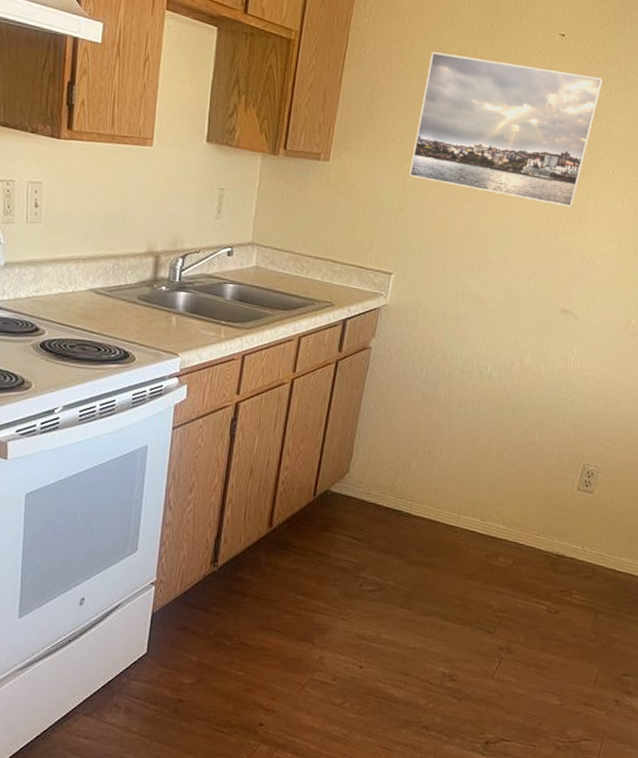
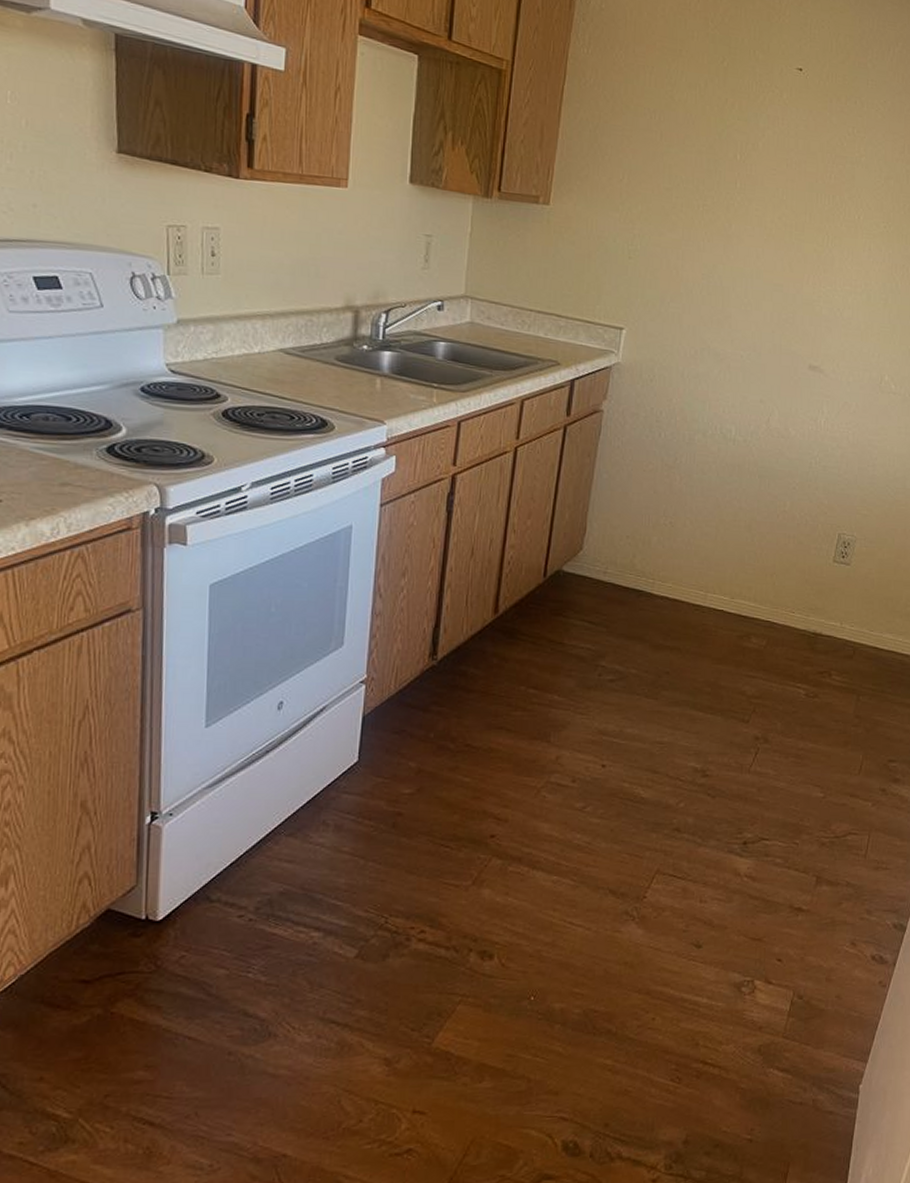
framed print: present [409,52,604,208] -> none [639,86,846,256]

